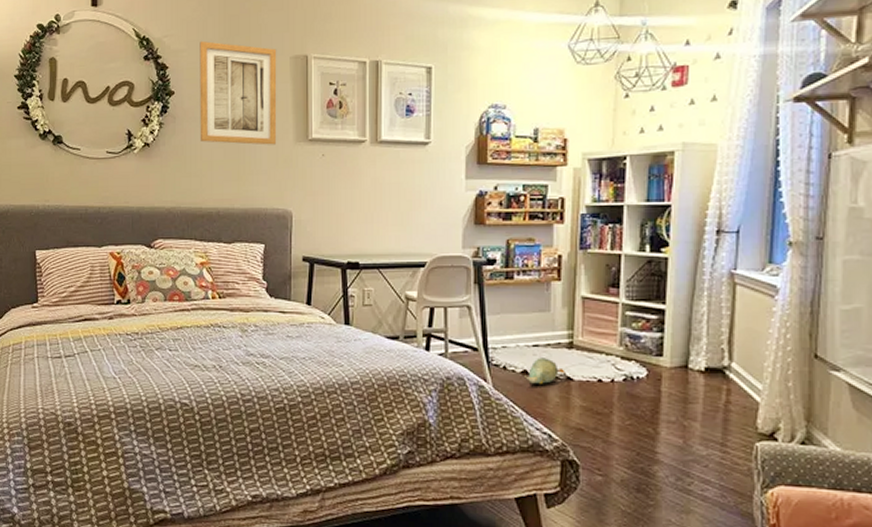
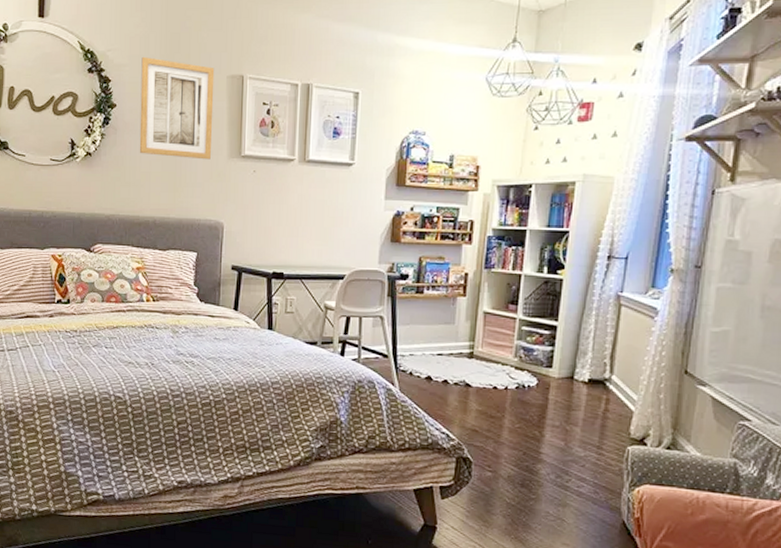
plush toy: present [523,357,565,384] -> none [427,365,465,389]

